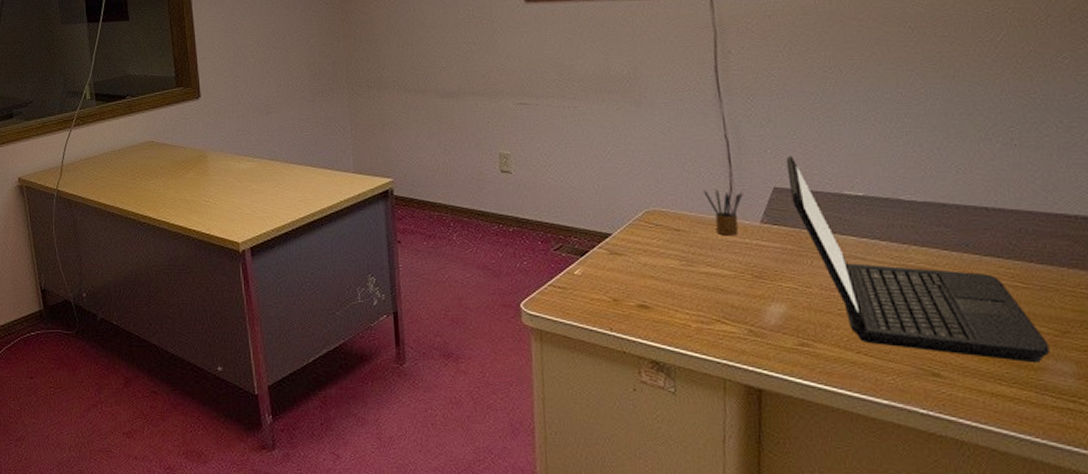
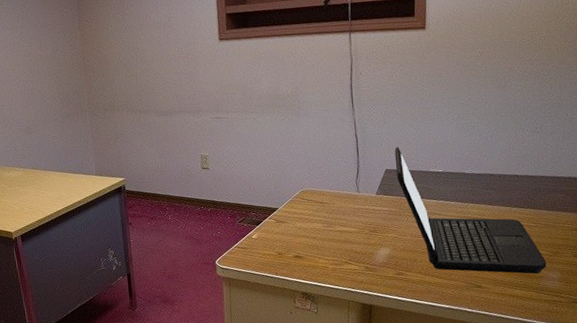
pencil box: present [703,189,743,236] -> none [340,173,366,205]

